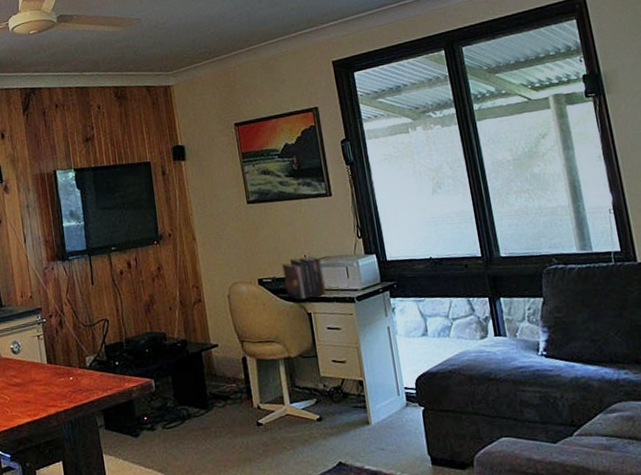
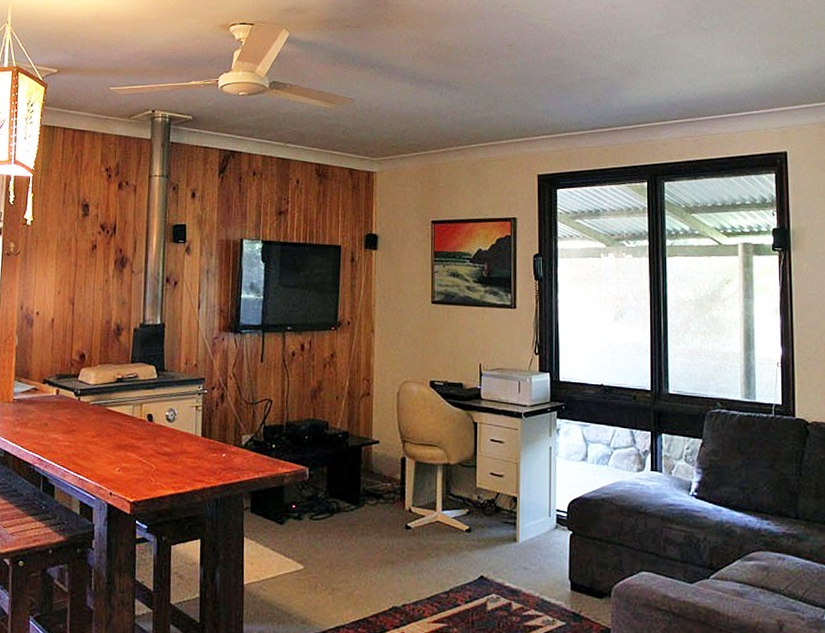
books: present [282,256,326,301] -> none [456,365,495,408]

